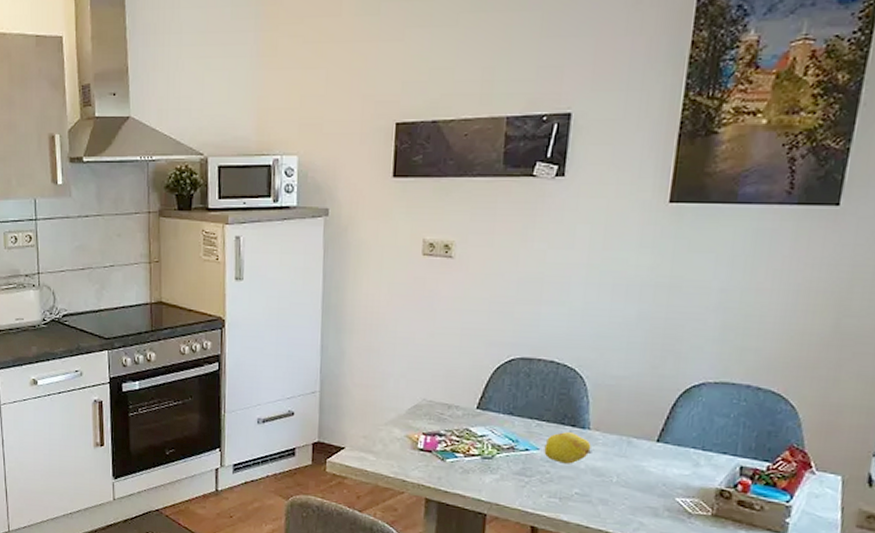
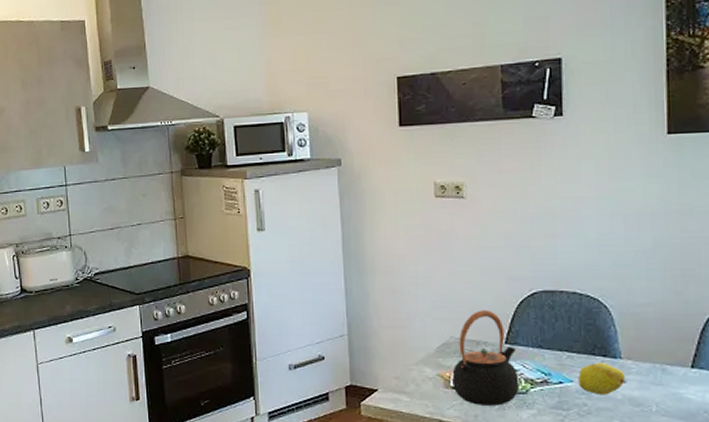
teapot: none [419,374,487,469] -> present [452,310,519,406]

